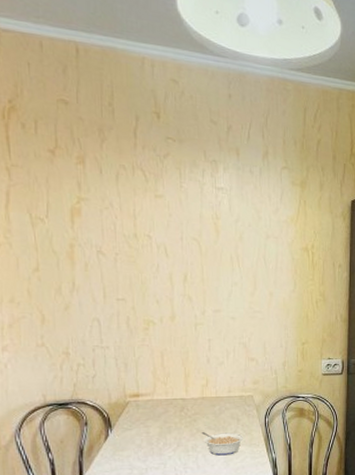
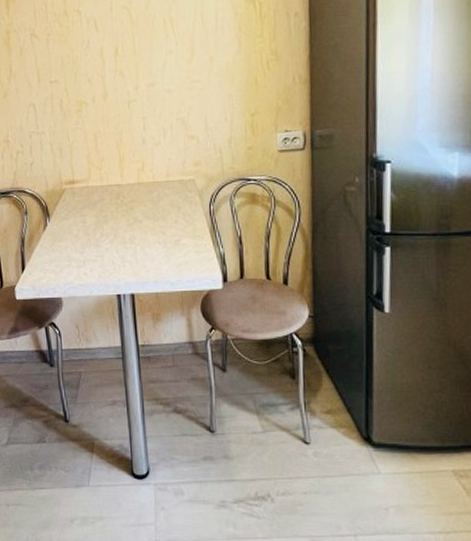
legume: present [201,431,244,456] -> none [138,221,186,249]

